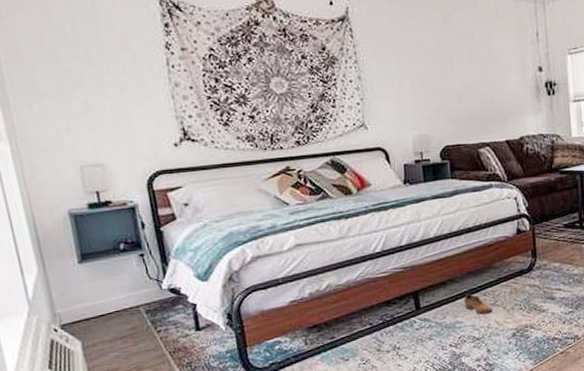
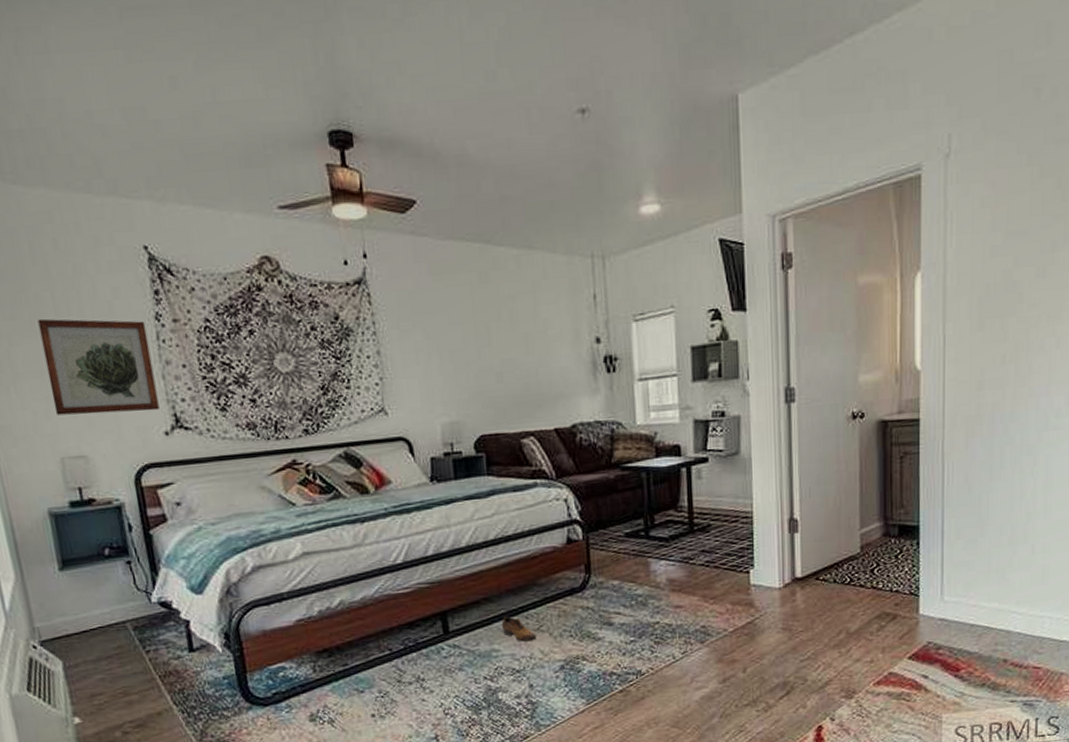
wall art: none [59,46,170,129] -> present [37,318,160,415]

